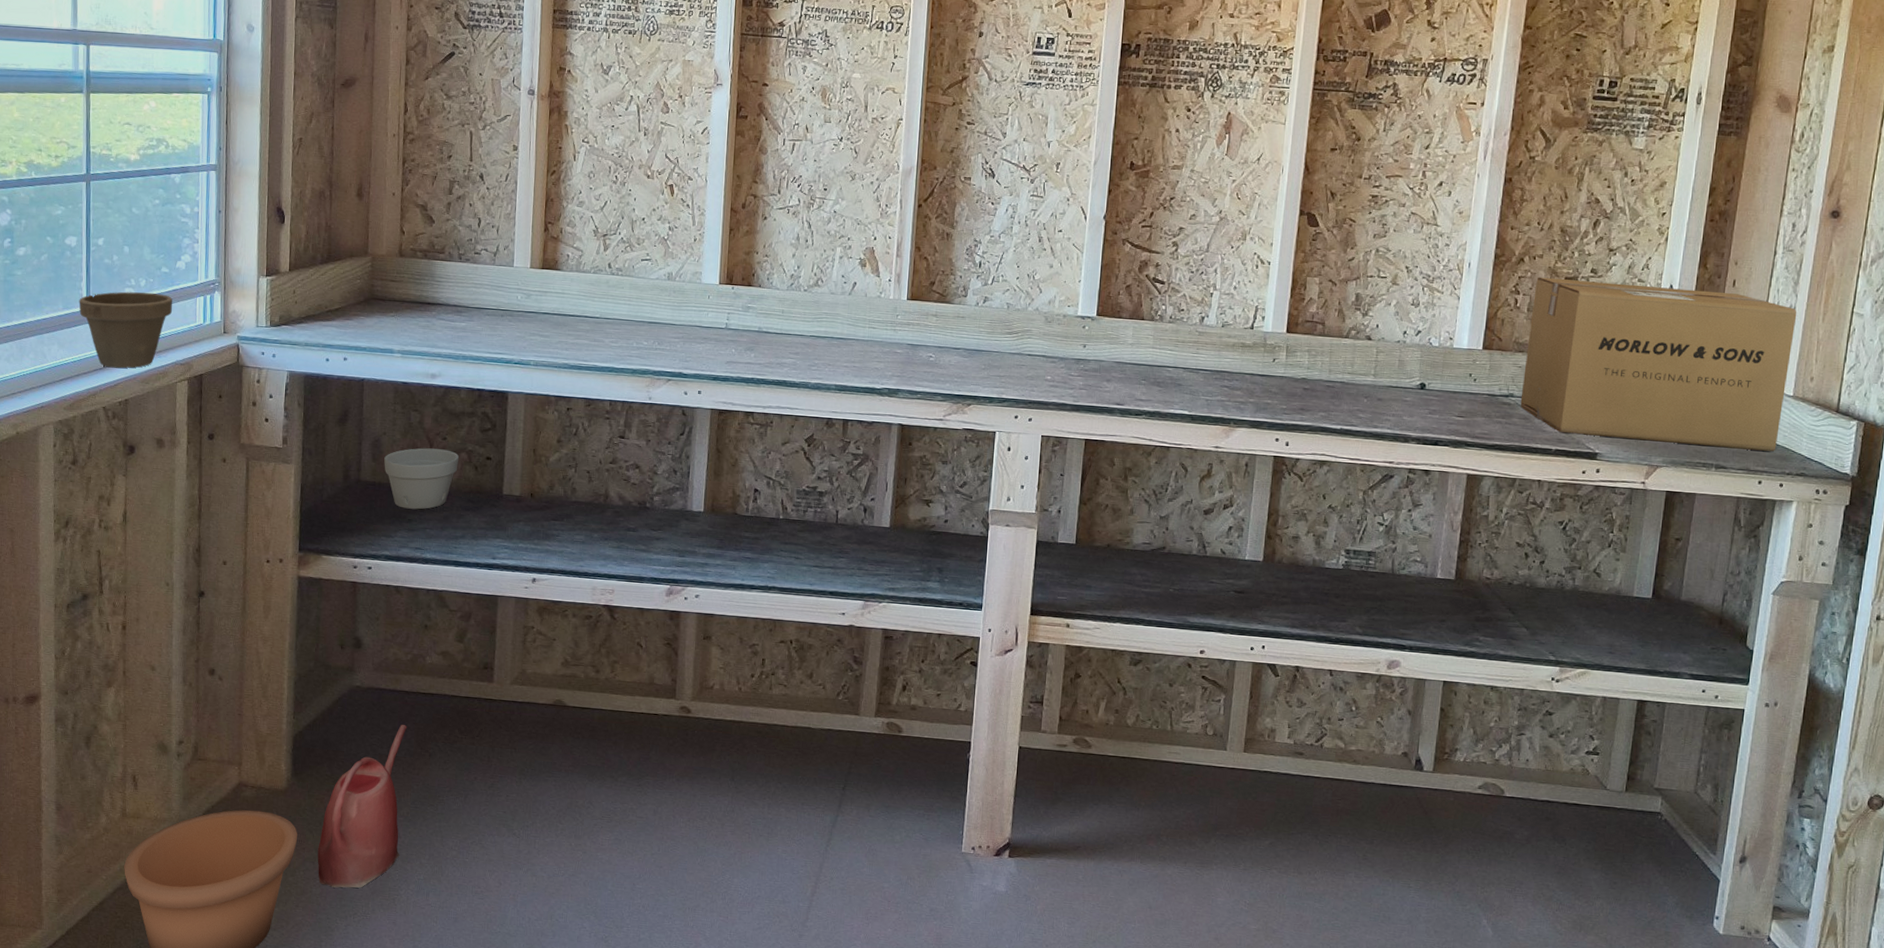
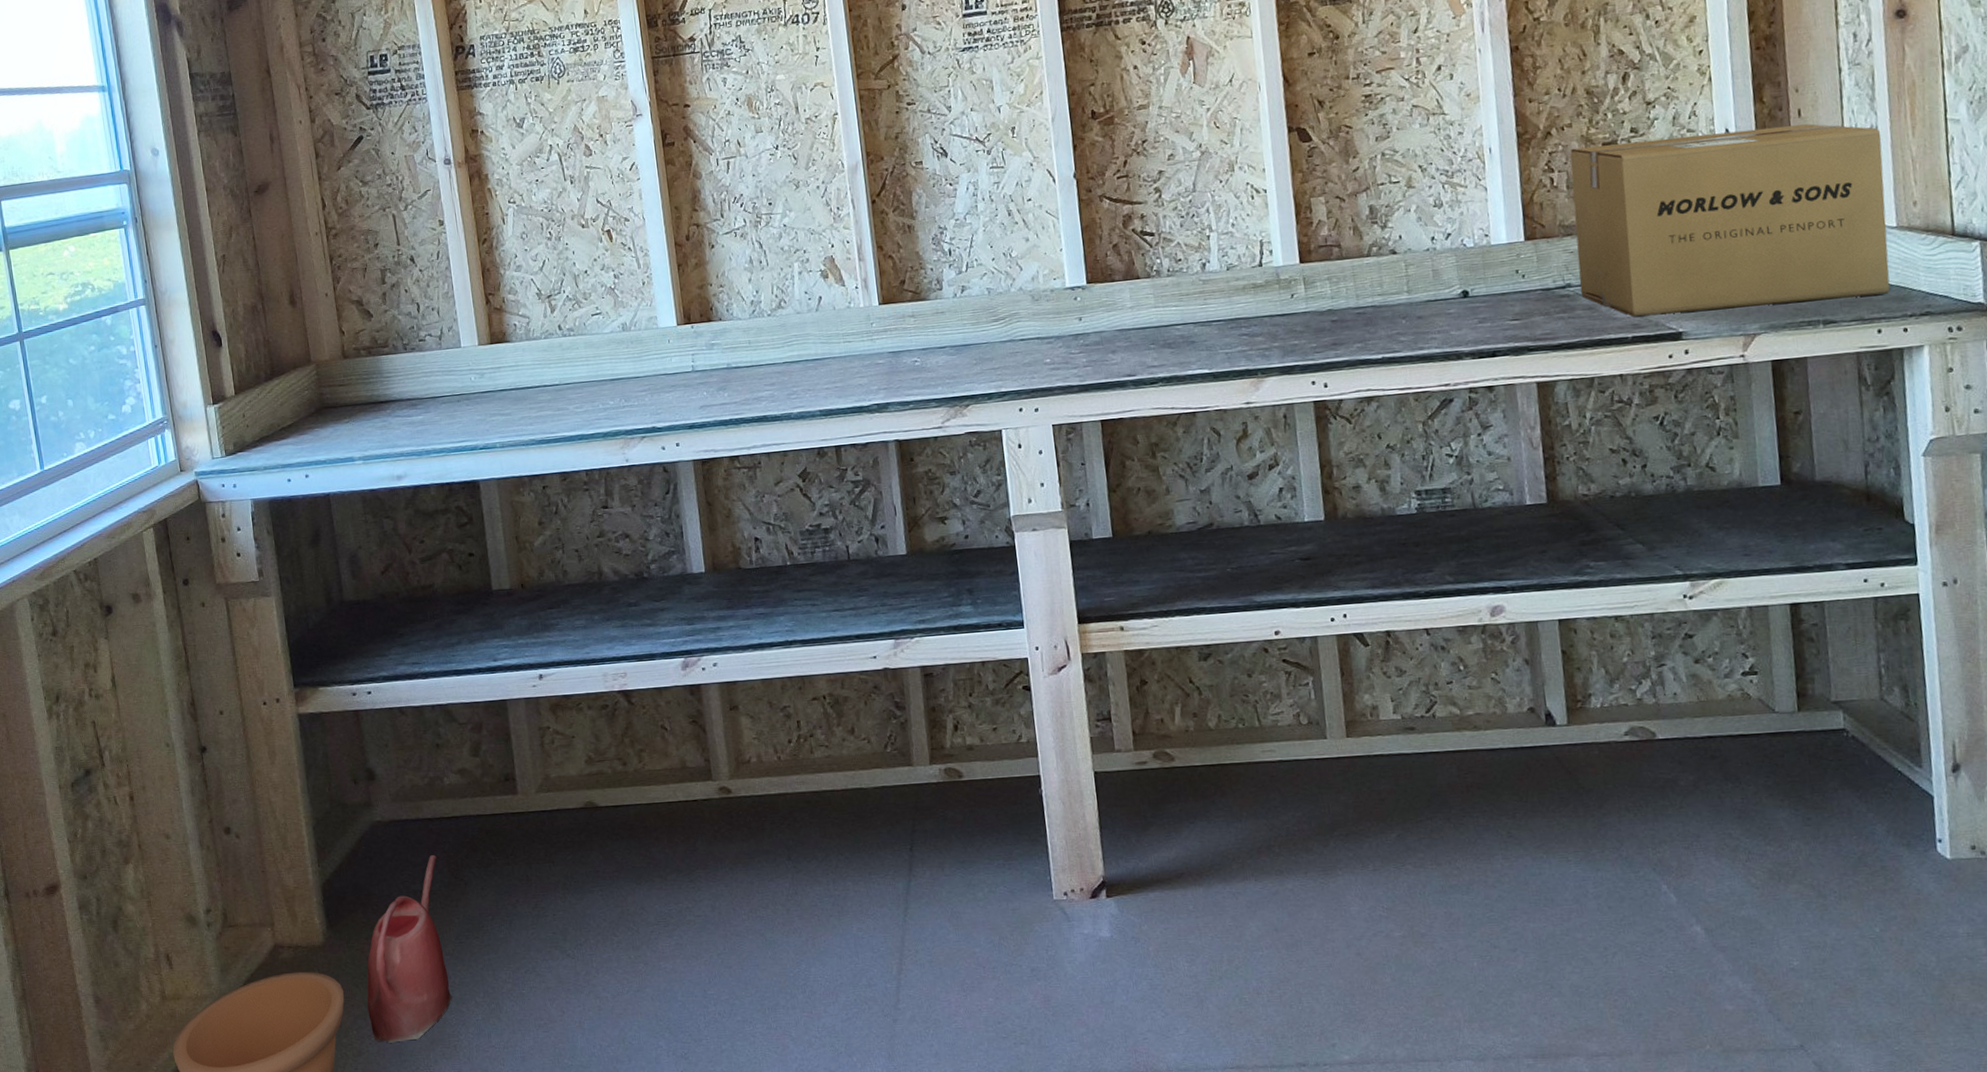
flower pot: present [79,291,172,368] -> none [32,442,126,529]
flower pot: present [384,448,459,510] -> none [364,553,442,623]

